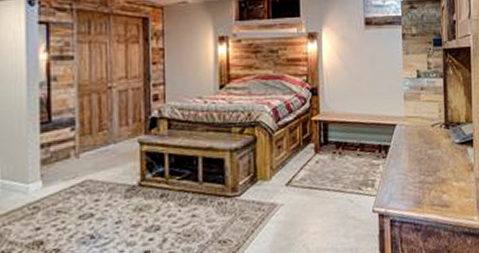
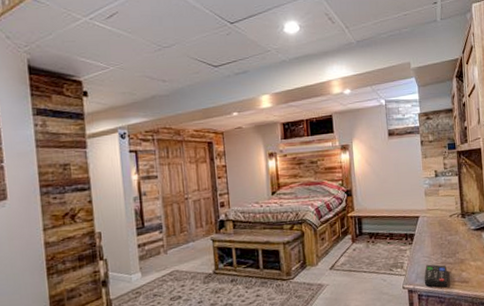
remote control: none [398,183,426,212] -> present [424,264,448,288]

